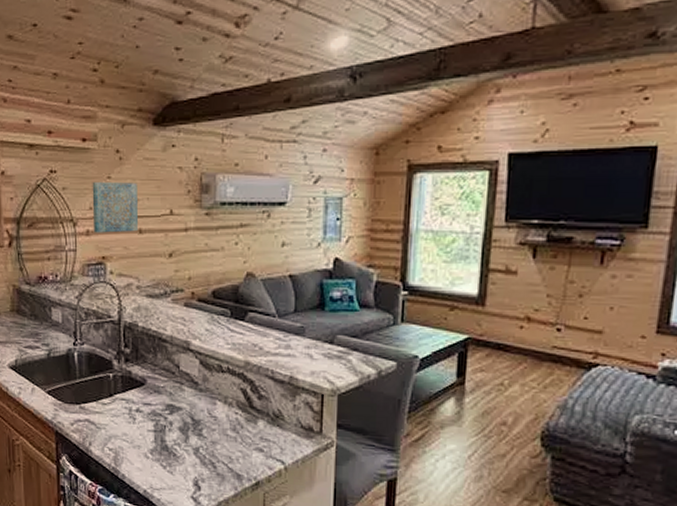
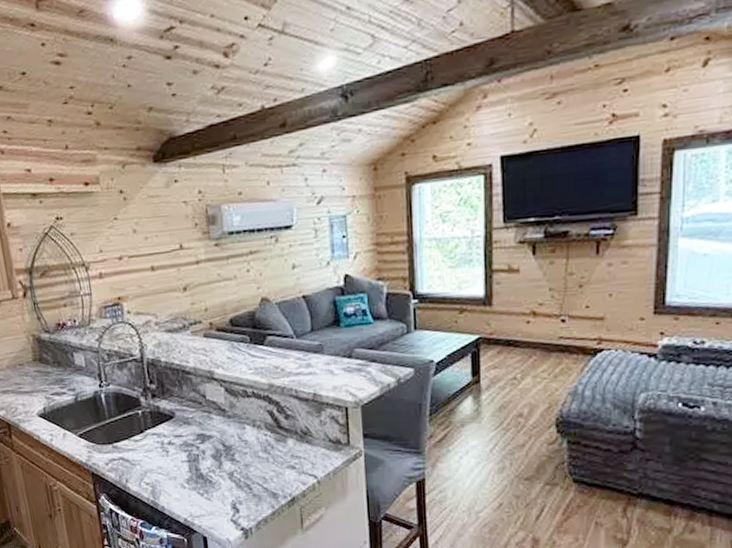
wall art: present [92,181,138,233] -> none [99,221,150,275]

